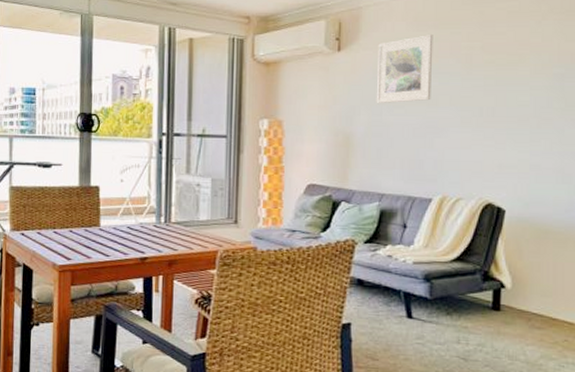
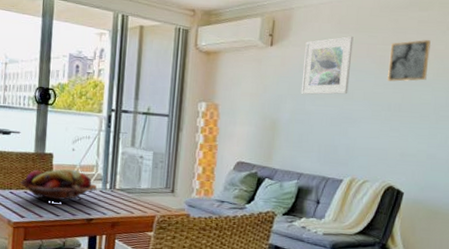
fruit basket: none [63,202,151,239] -> present [19,168,97,201]
wall art: none [475,33,524,82] -> present [386,40,431,82]

